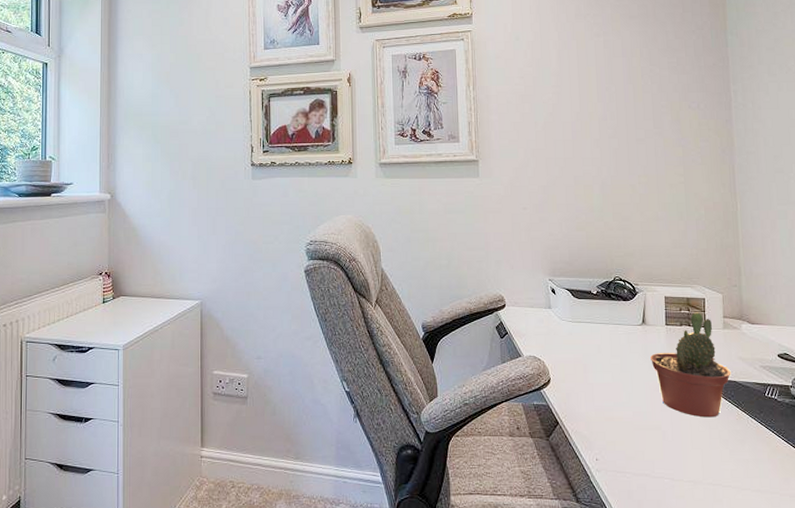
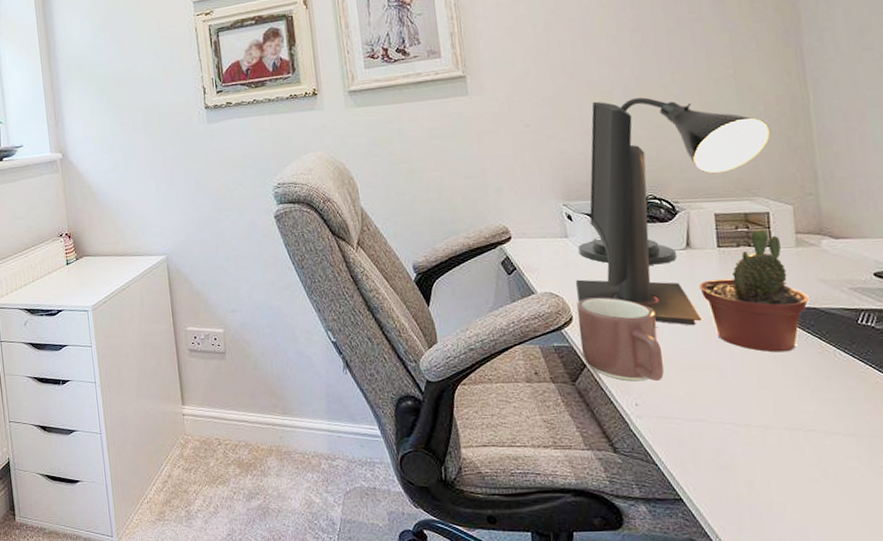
mug: none [554,362,620,440] -> present [576,297,664,382]
computer monitor: none [555,193,651,392] -> present [576,101,702,326]
desk lamp: none [558,194,709,337] -> present [578,97,771,265]

